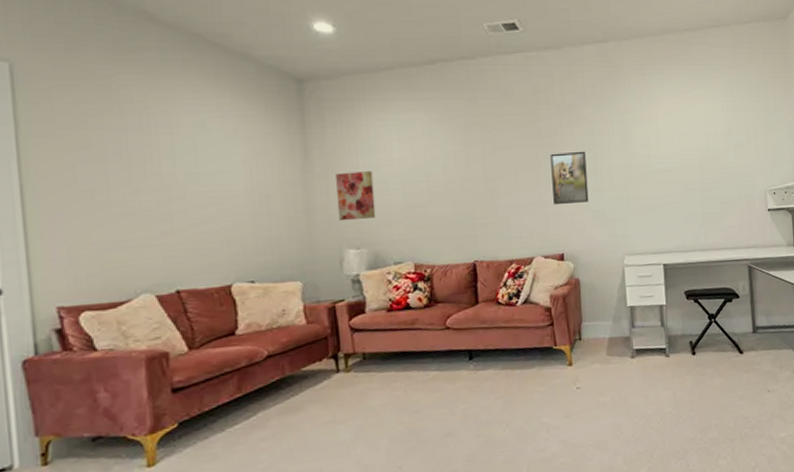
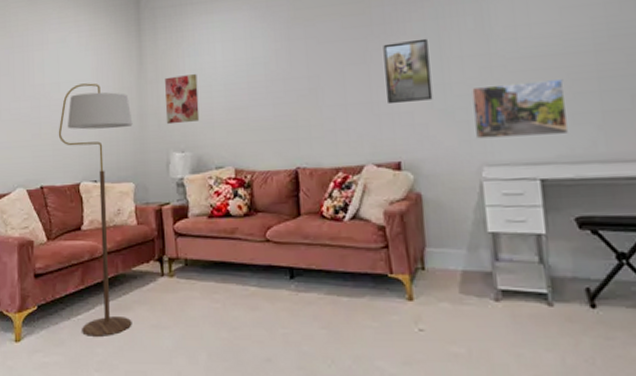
floor lamp: none [199,175,304,445] -> present [58,83,133,336]
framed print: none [618,189,682,234] -> present [472,79,569,139]

